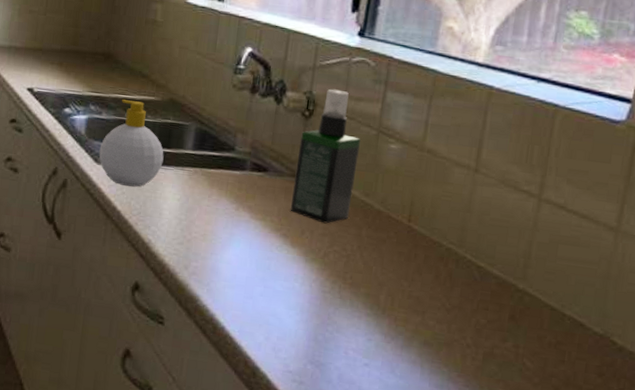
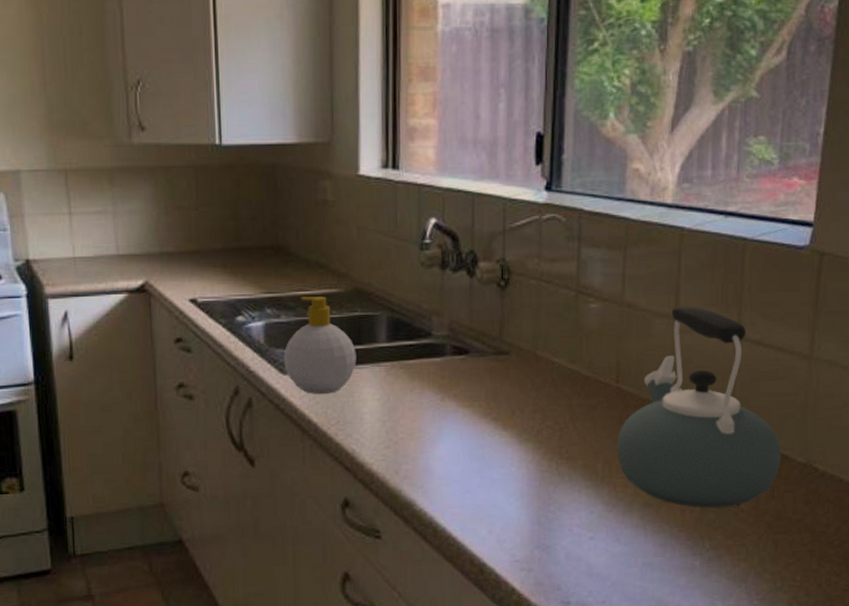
spray bottle: present [290,89,360,224] -> none [497,252,560,399]
kettle: none [401,160,577,363] -> present [617,307,782,508]

